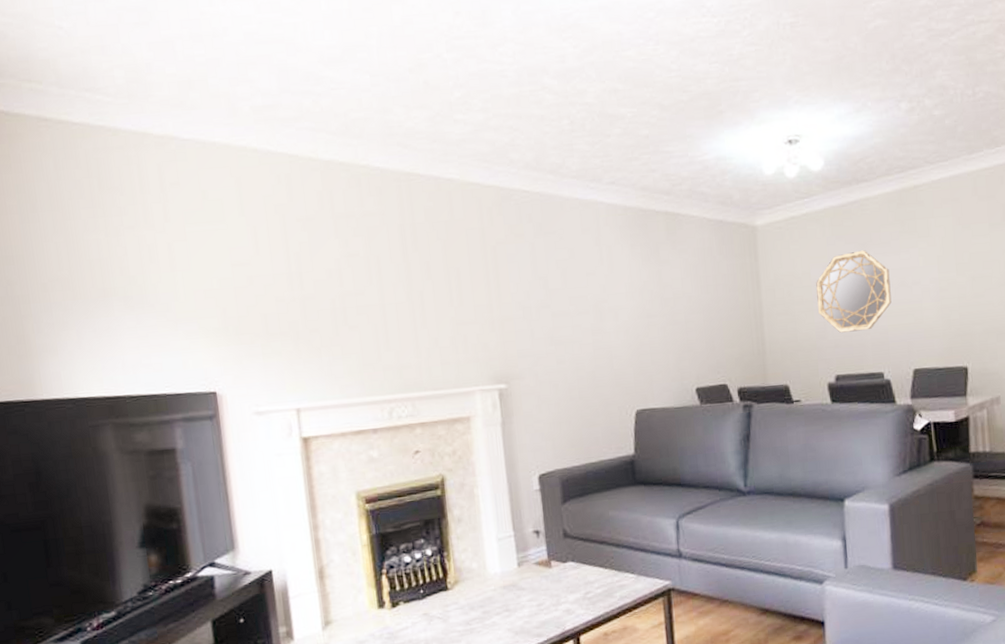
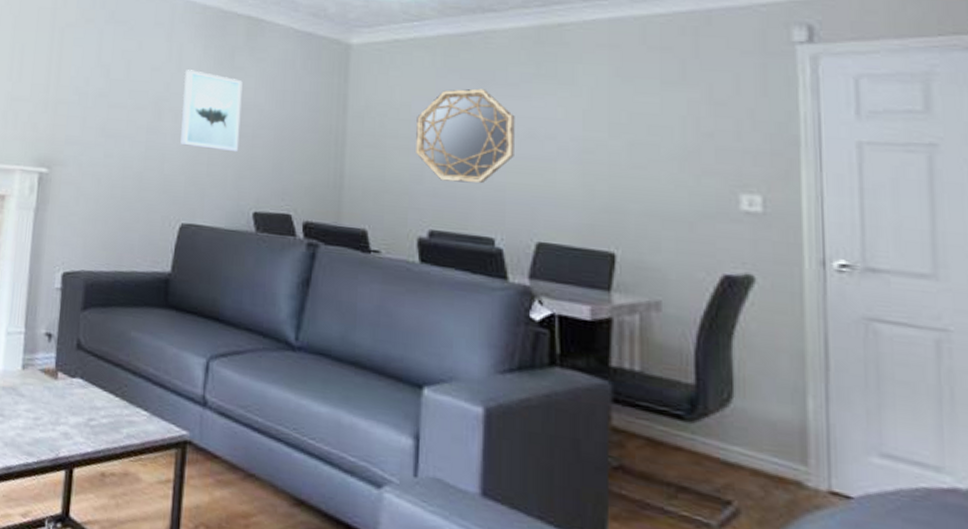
wall art: none [617,269,676,341] -> present [180,69,243,152]

